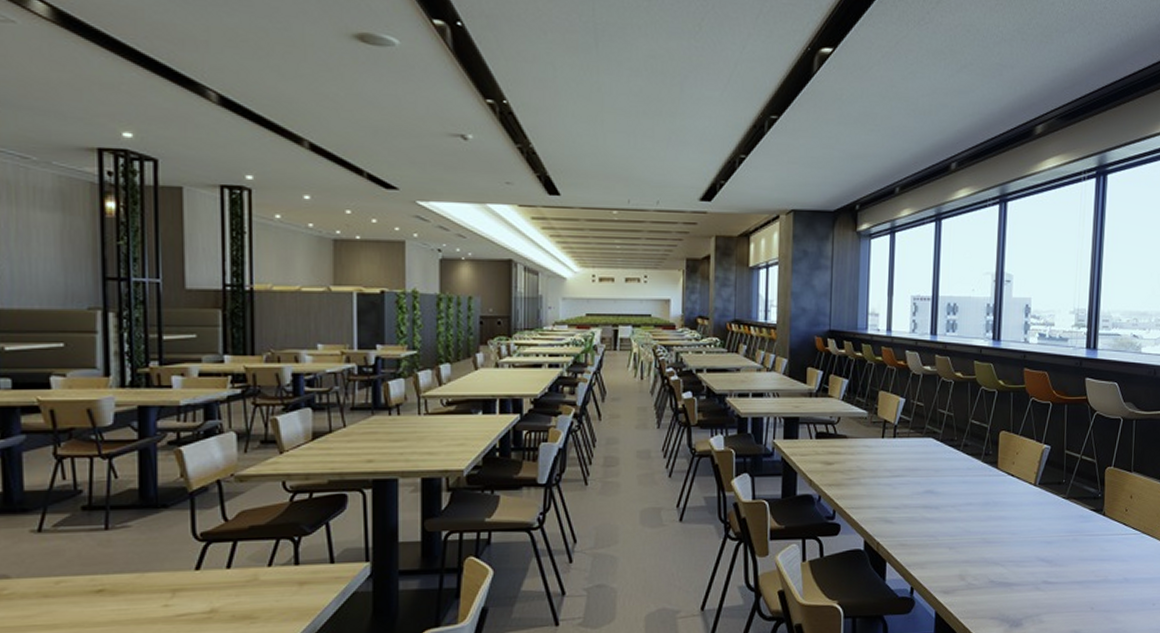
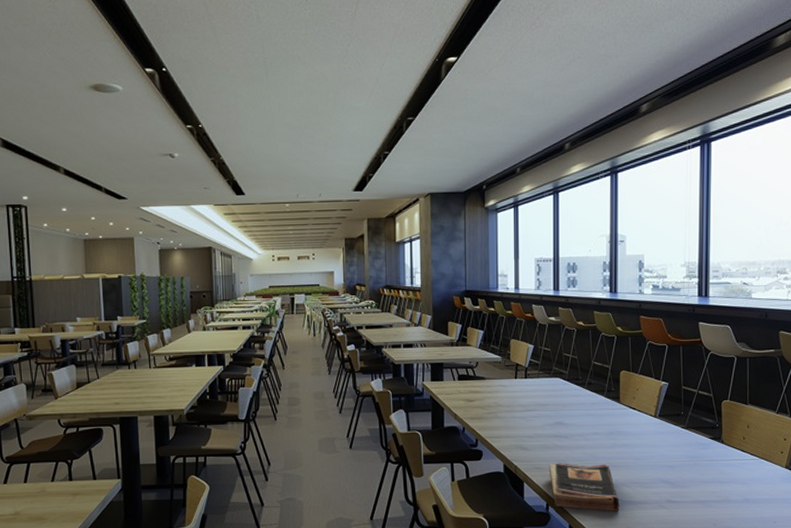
book: none [915,537,992,595] -> present [549,462,620,511]

